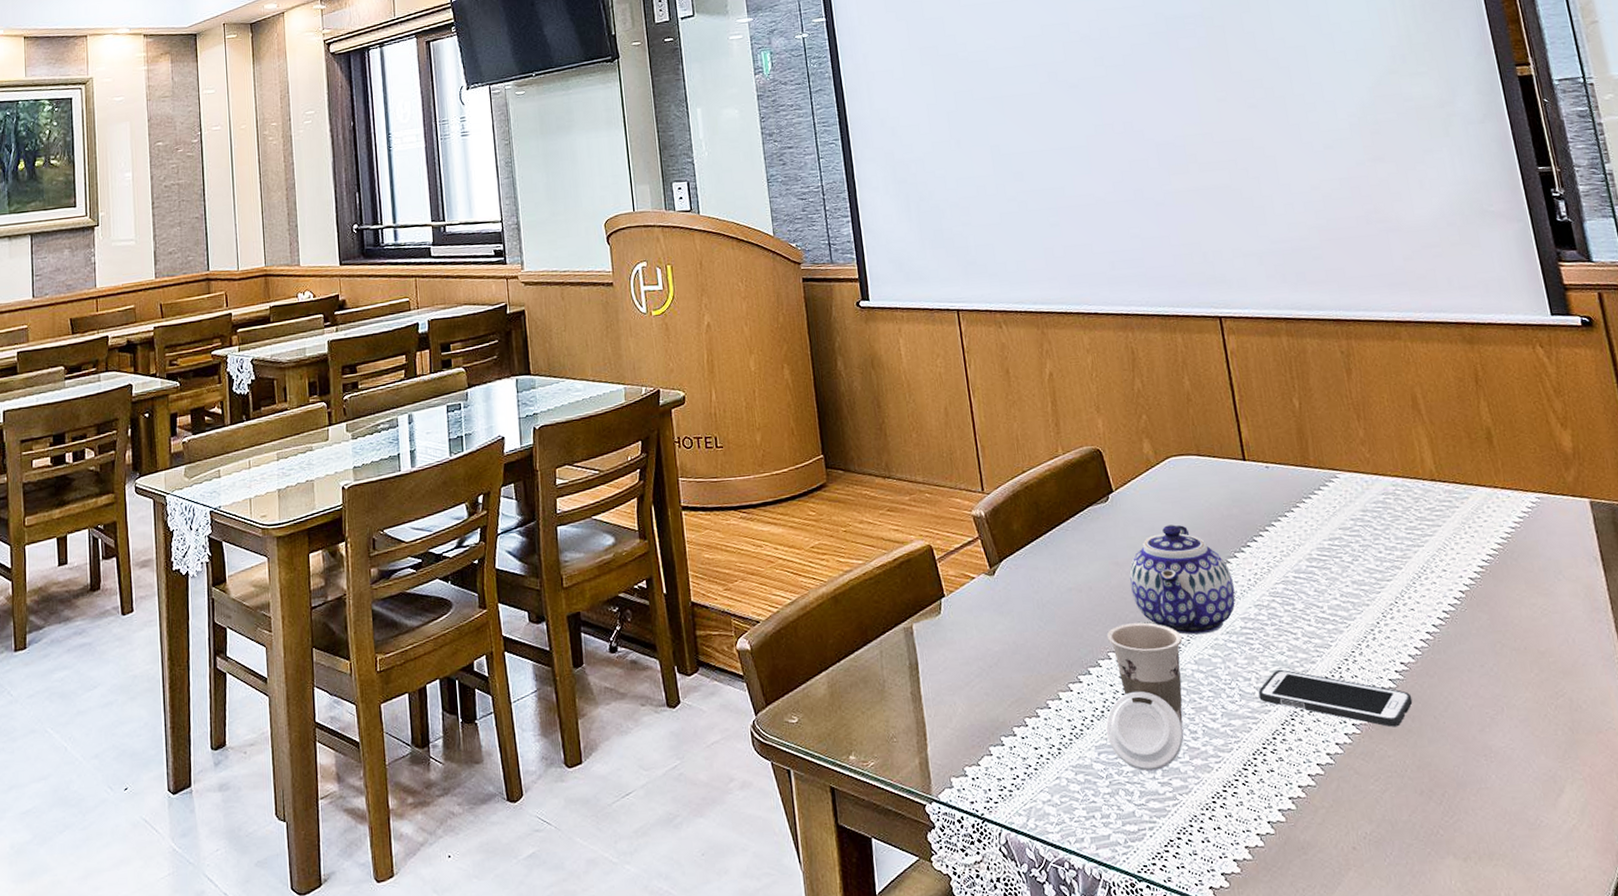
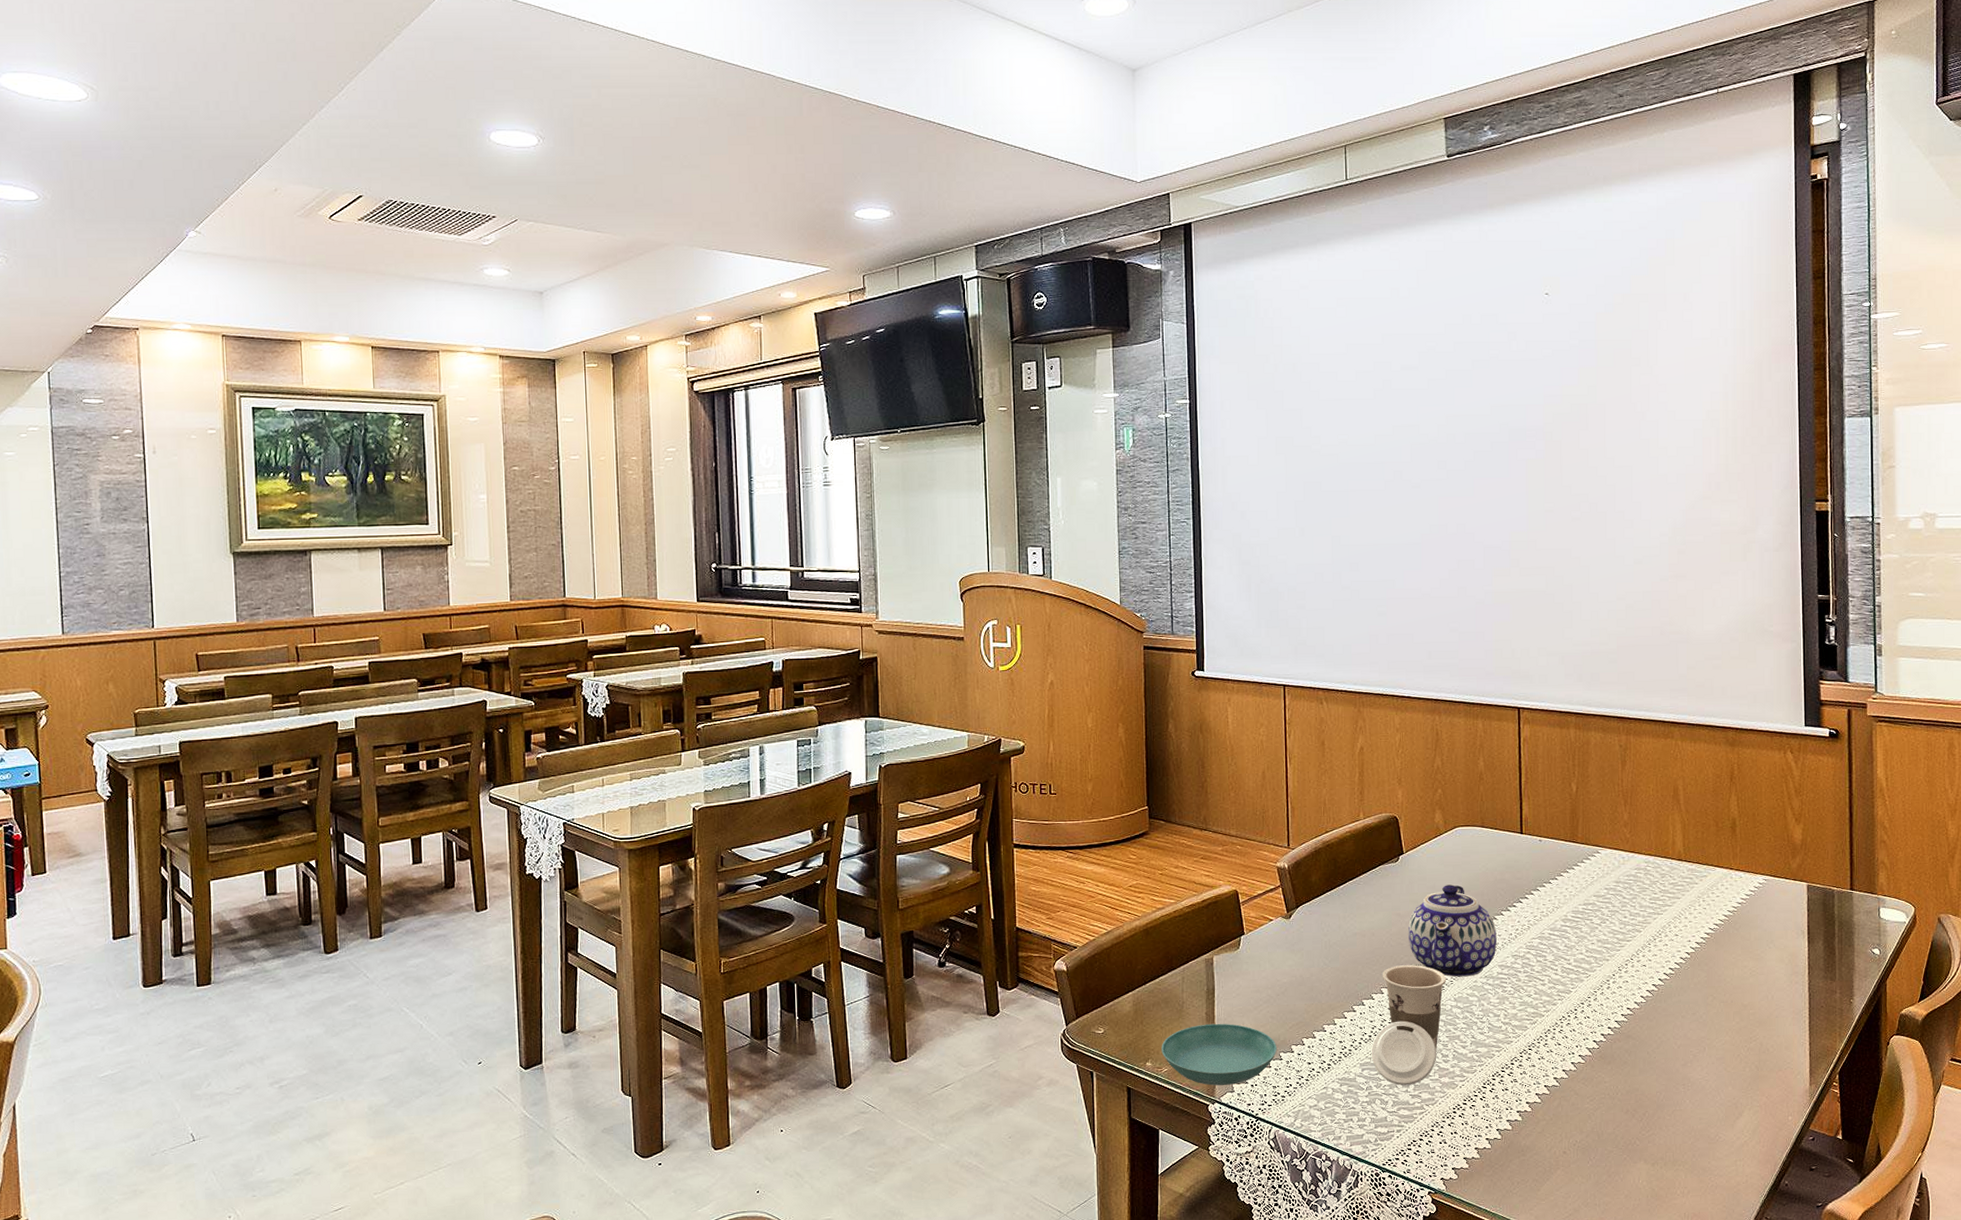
saucer: none [864,704,998,781] -> present [1161,1023,1278,1086]
cell phone: present [1258,669,1413,727] -> none [1504,1008,1632,1059]

